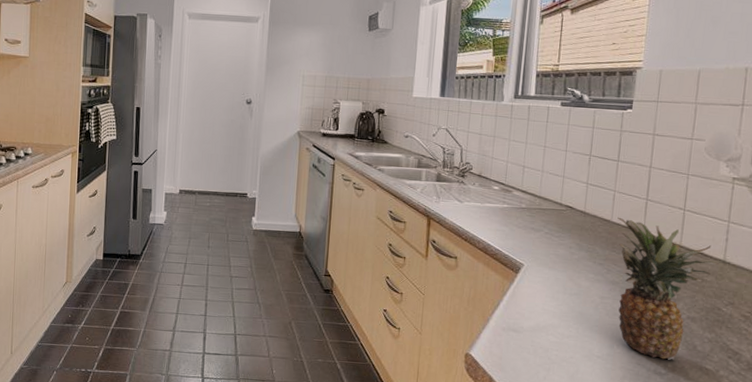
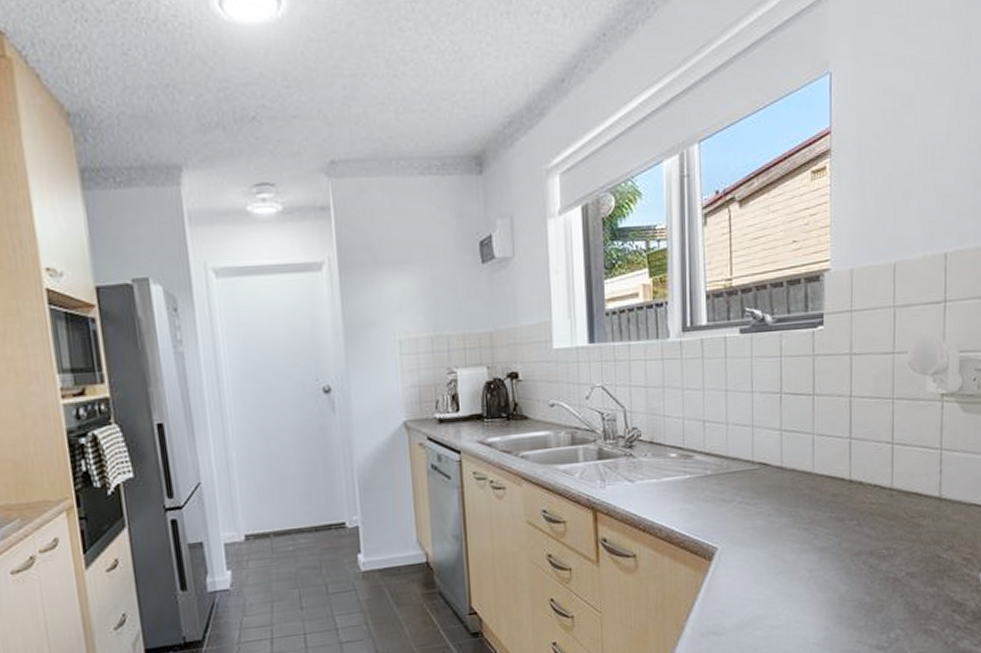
fruit: present [617,217,720,360] -> none [819,466,936,631]

